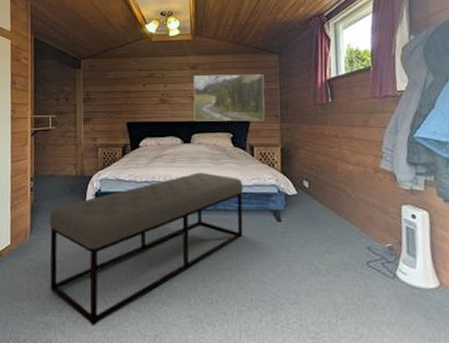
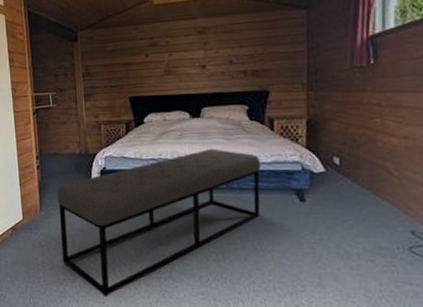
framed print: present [193,74,265,122] -> none [202,35,288,94]

